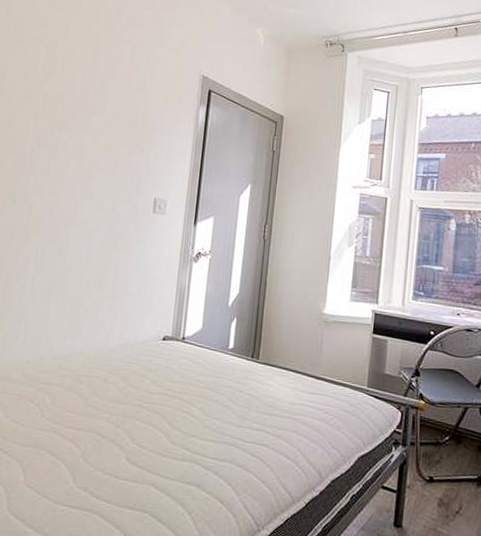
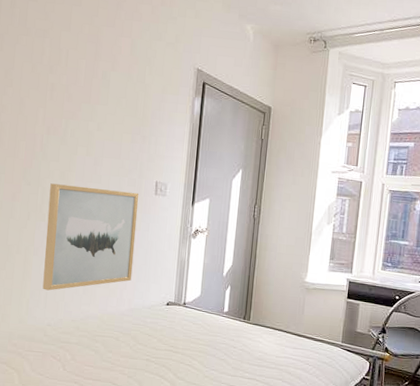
wall art: none [23,200,136,322] -> present [42,183,139,291]

